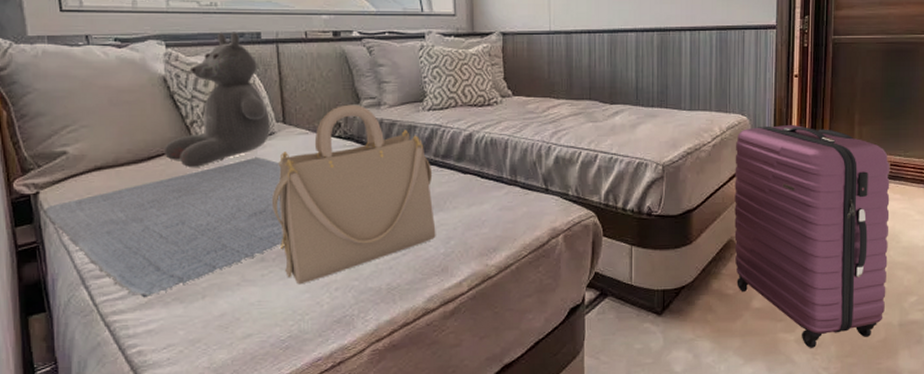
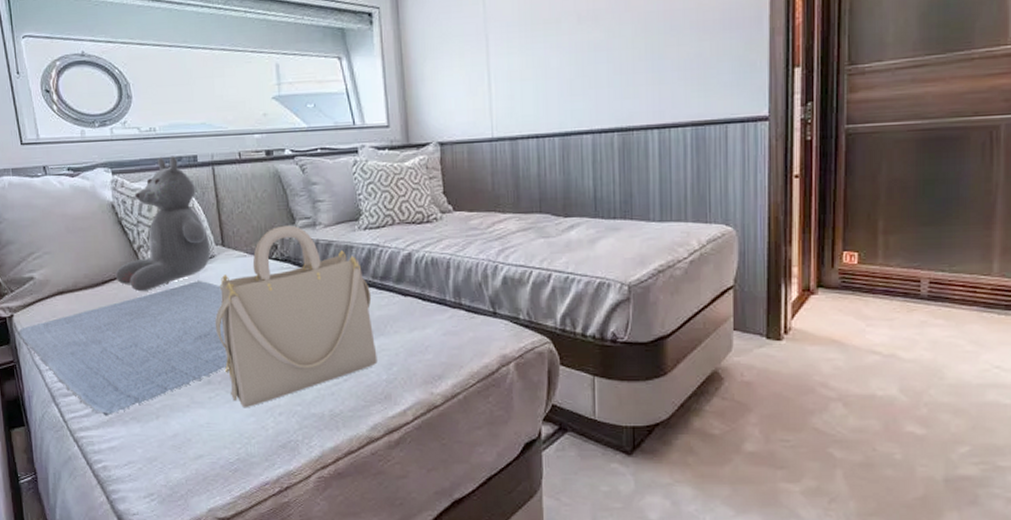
suitcase: present [734,124,890,348] -> none [718,234,929,502]

